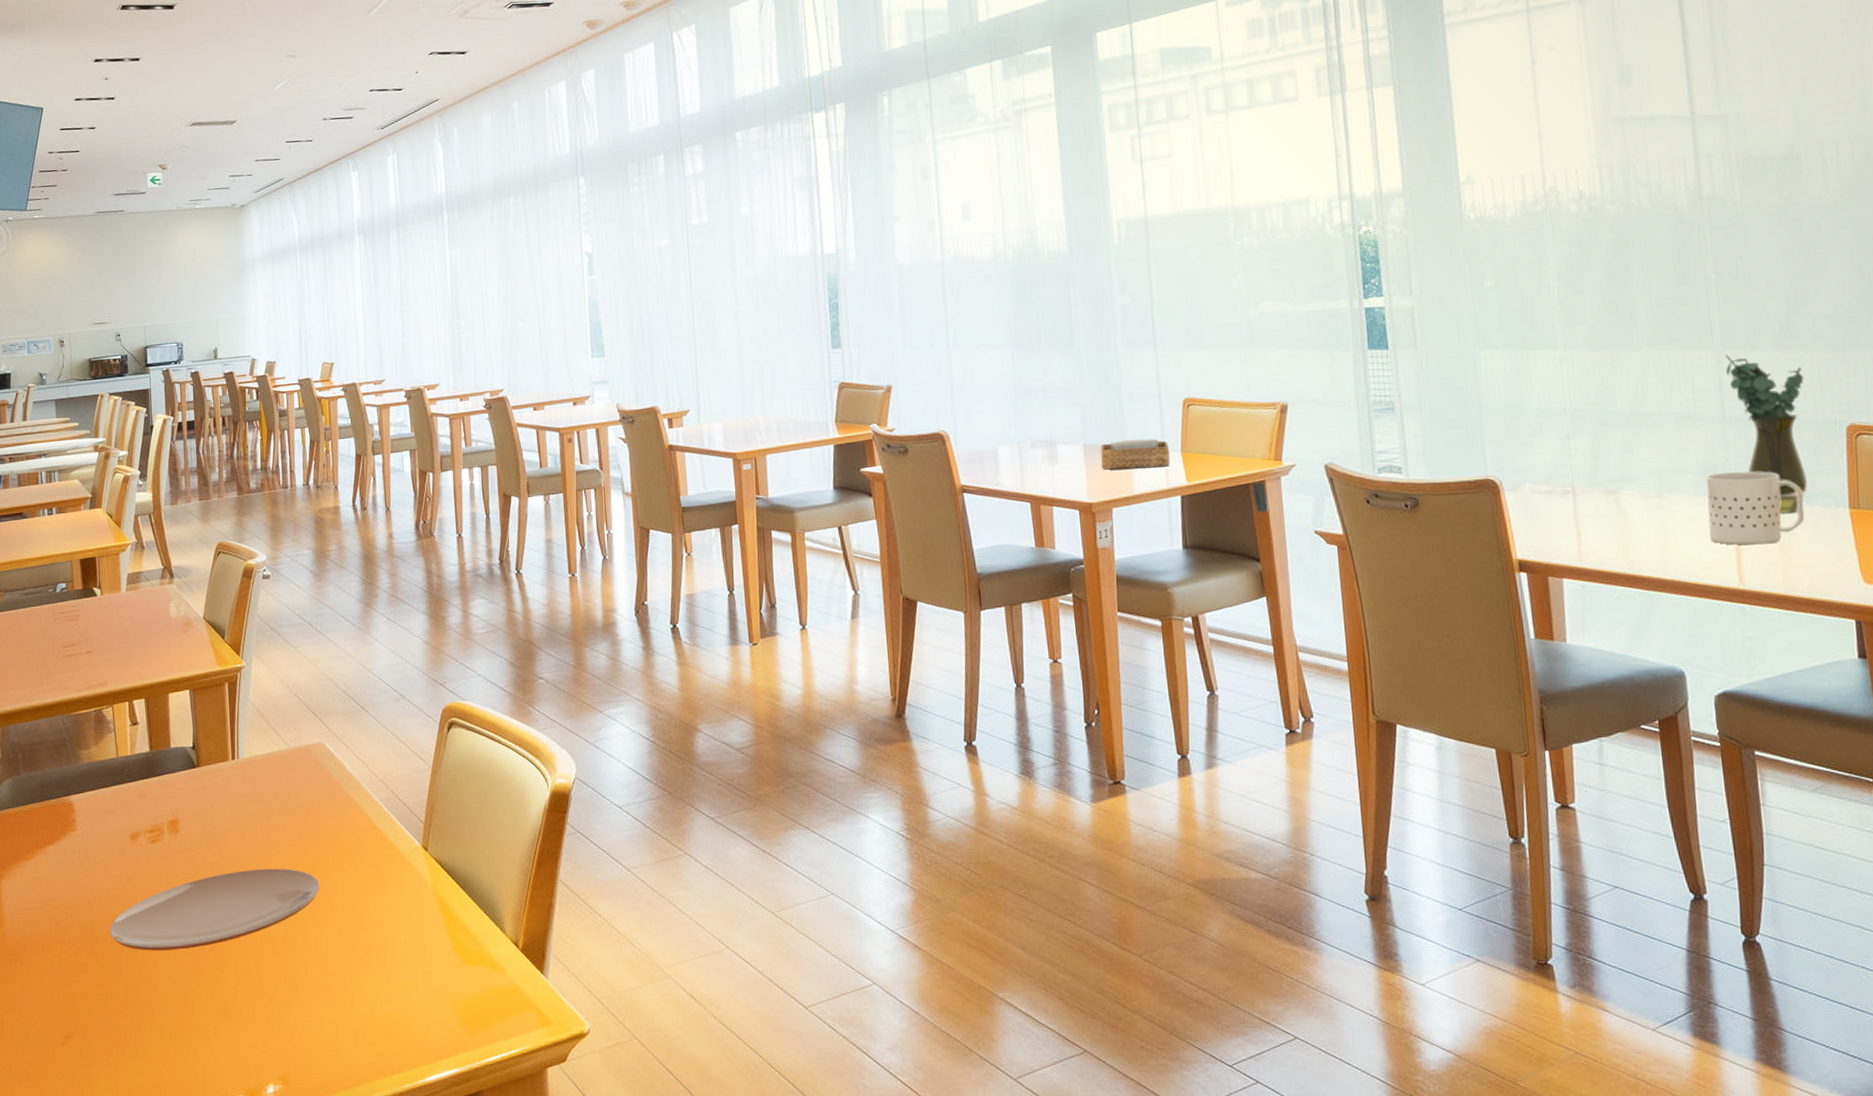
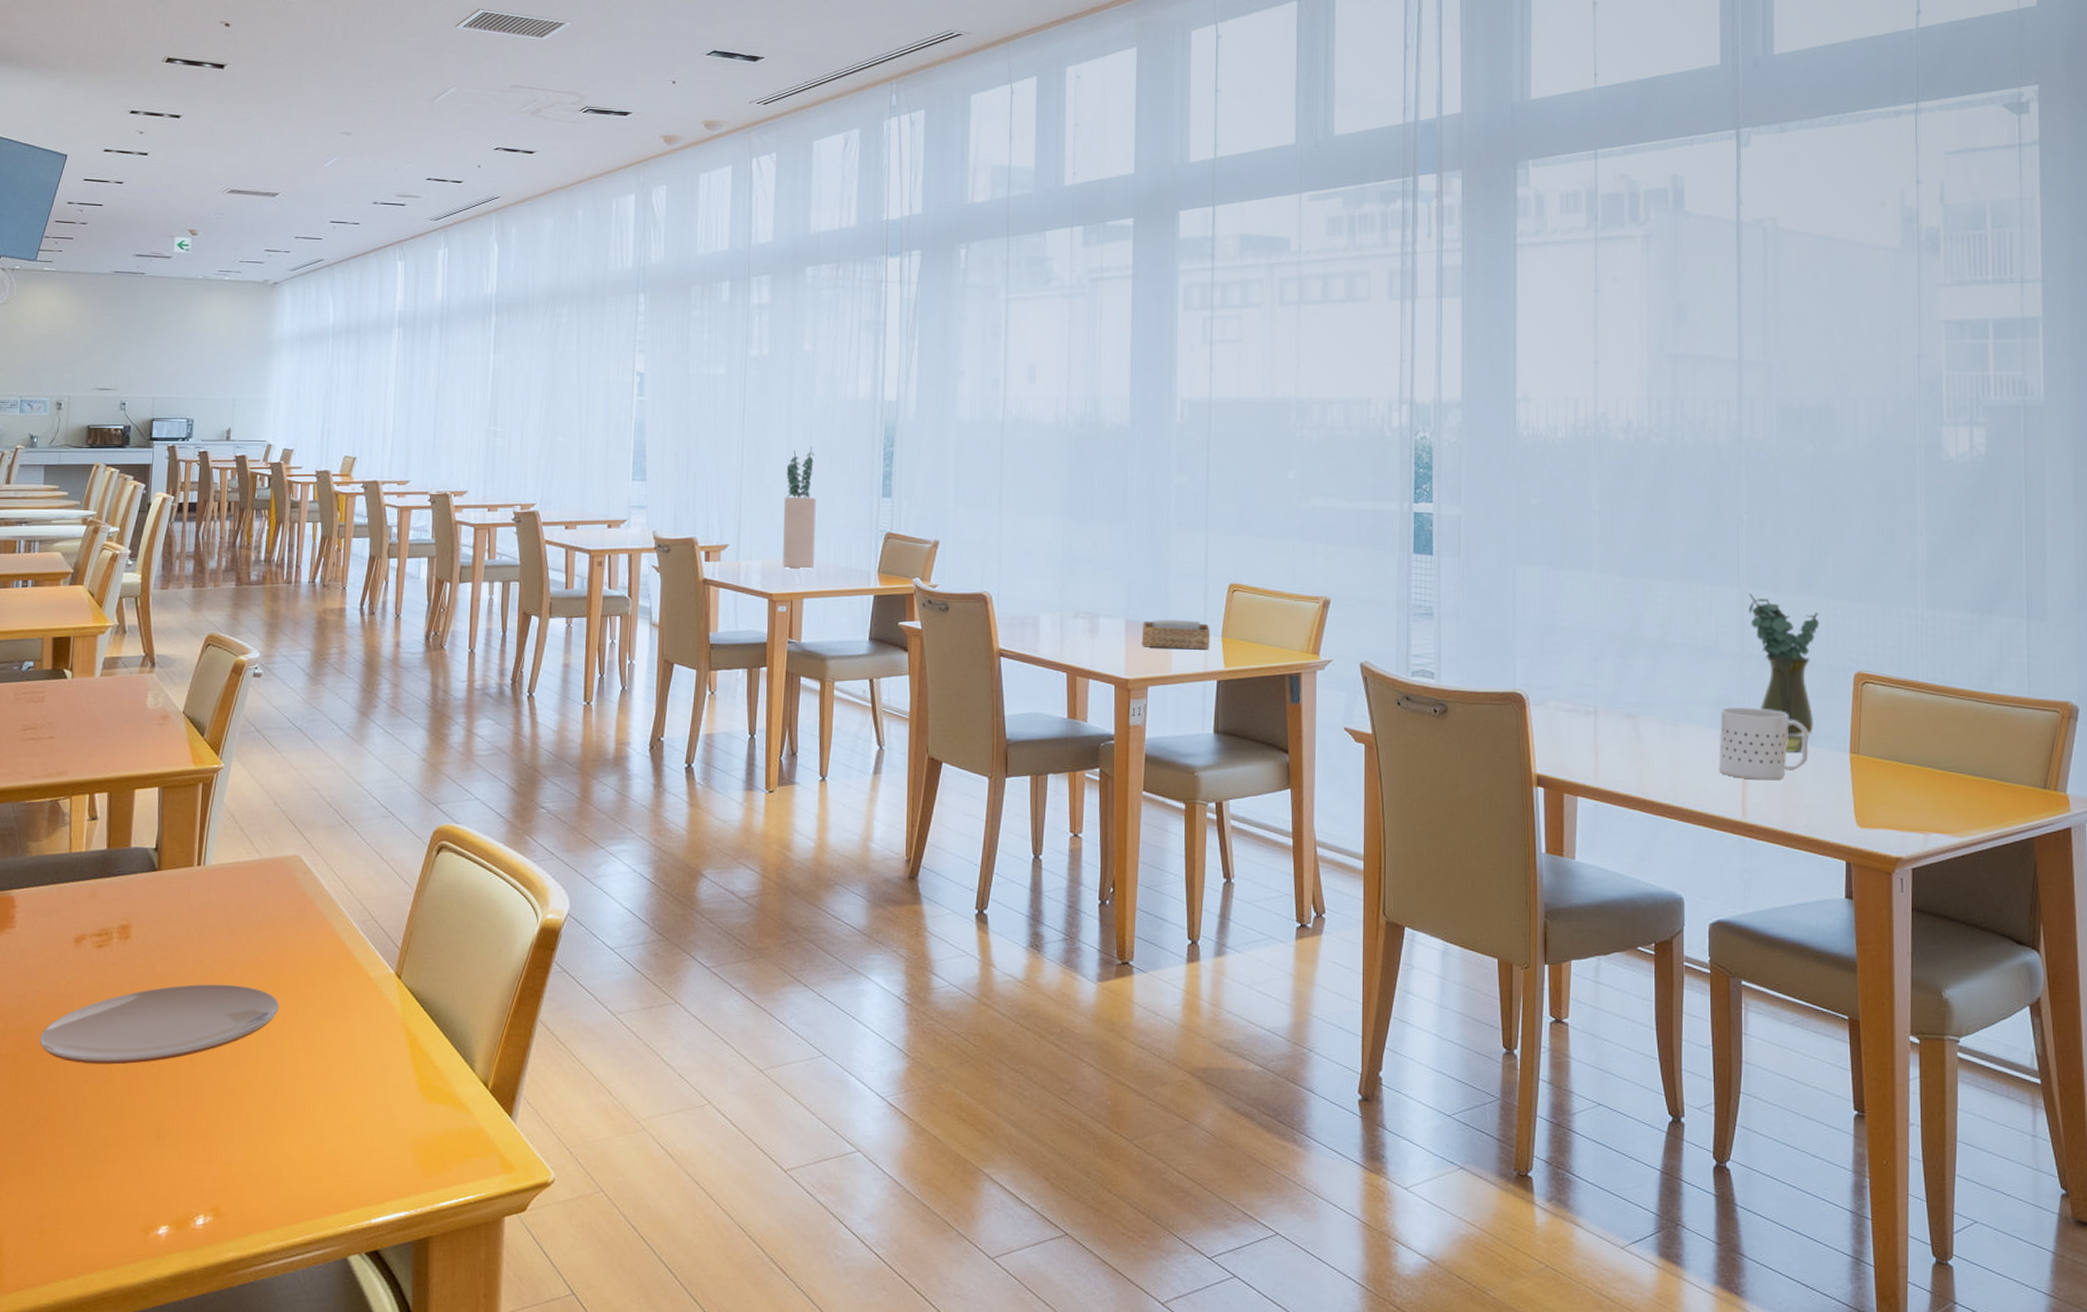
vase: none [736,306,774,429] -> present [782,446,817,570]

